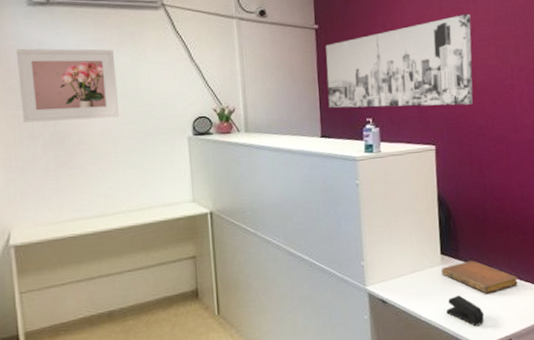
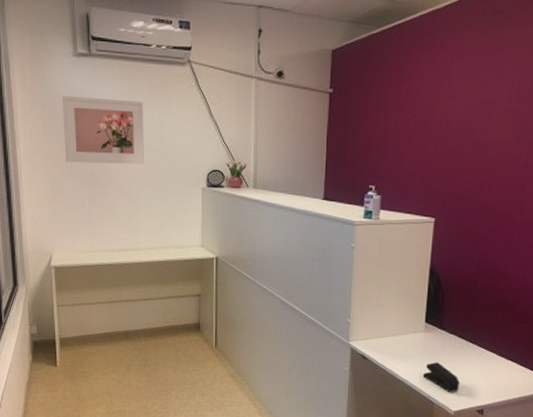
wall art: present [325,14,473,108] -> none [334,86,492,181]
notebook: present [441,260,518,294] -> none [423,332,500,365]

